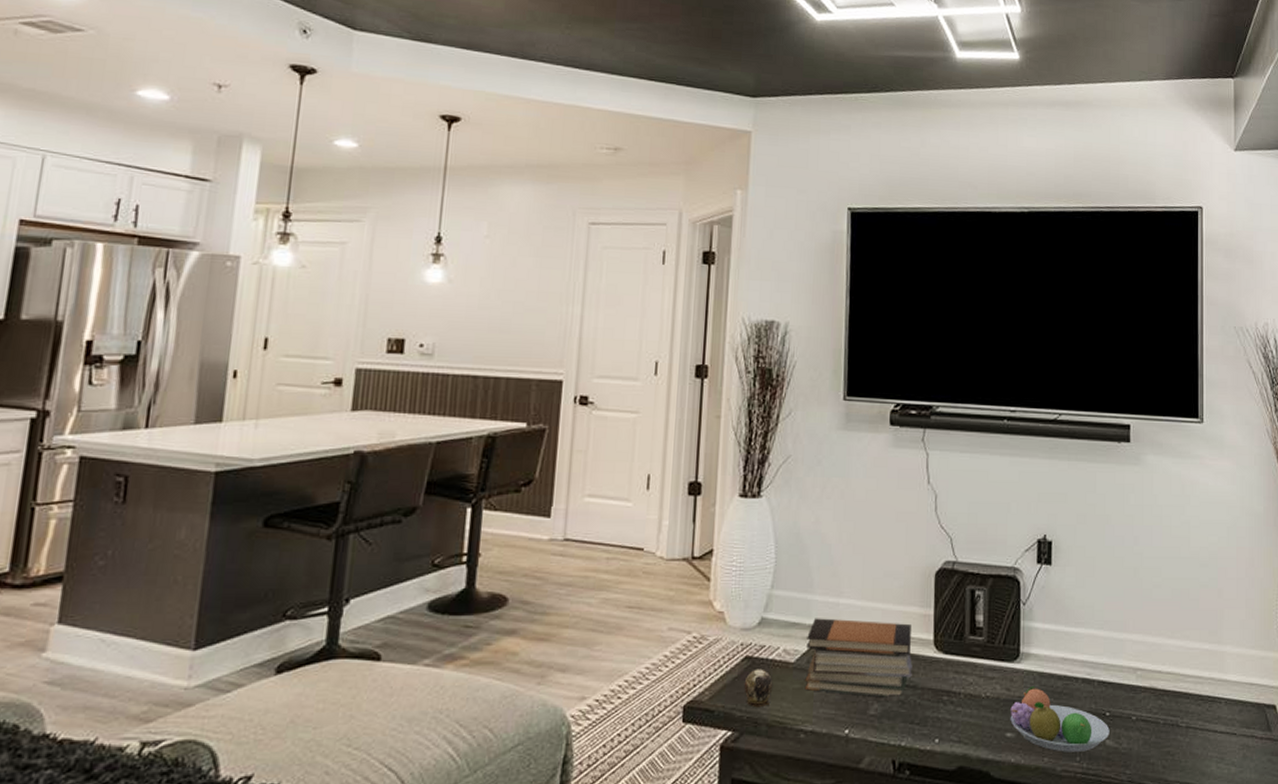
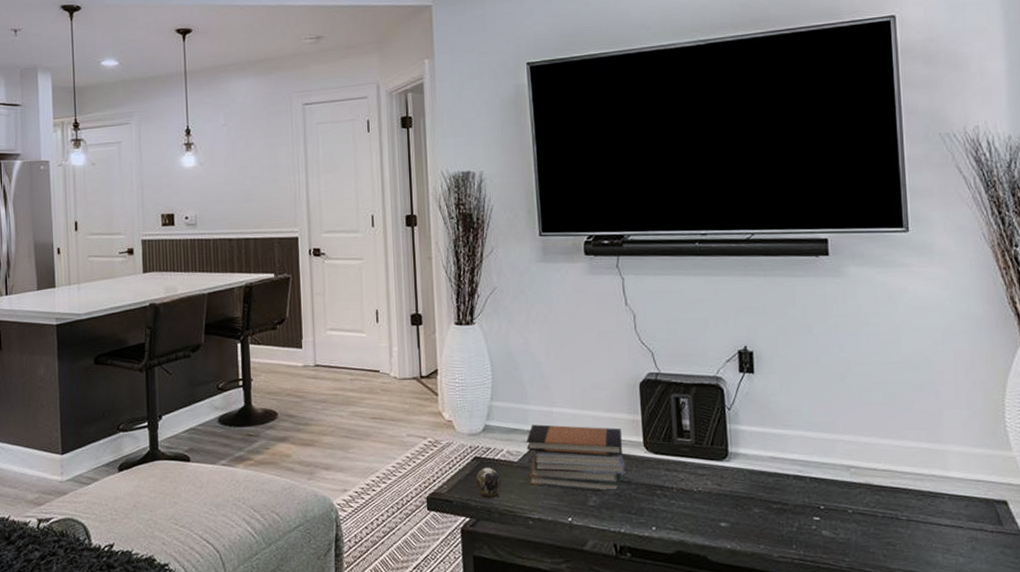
fruit bowl: present [1010,687,1110,752] -> none [723,482,826,541]

